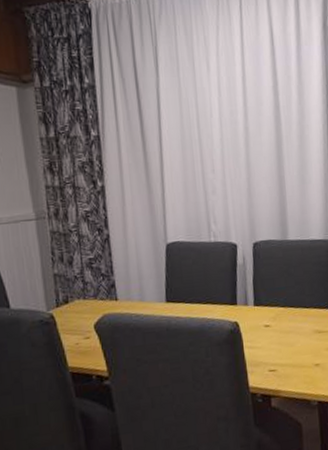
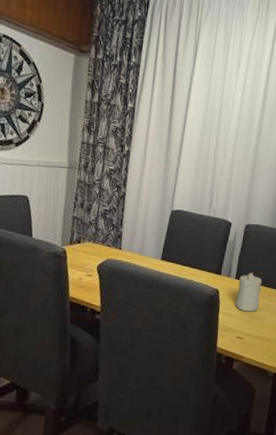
candle: none [258,294,286,340] -> present [235,272,262,312]

